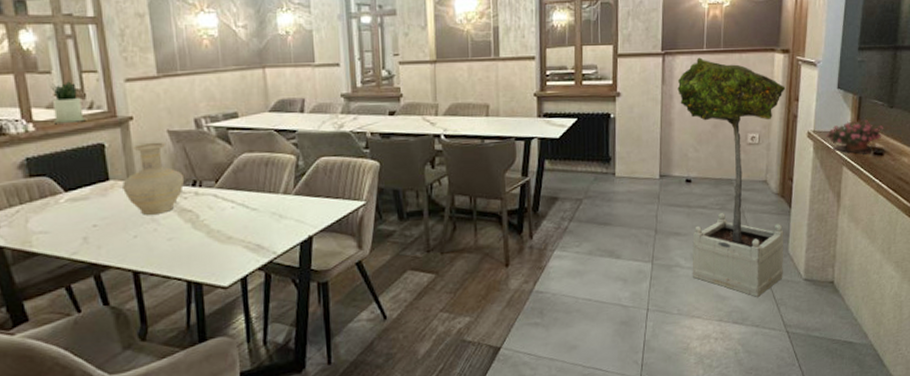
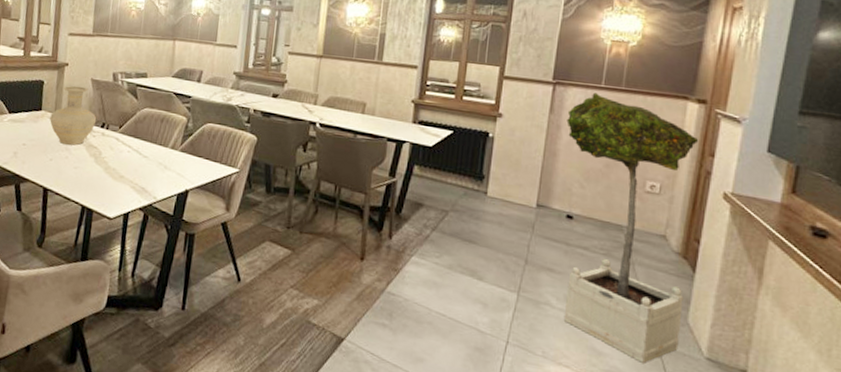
planter: present [50,81,86,125] -> none [12,29,35,62]
potted flower: present [826,119,883,154] -> none [748,190,829,233]

